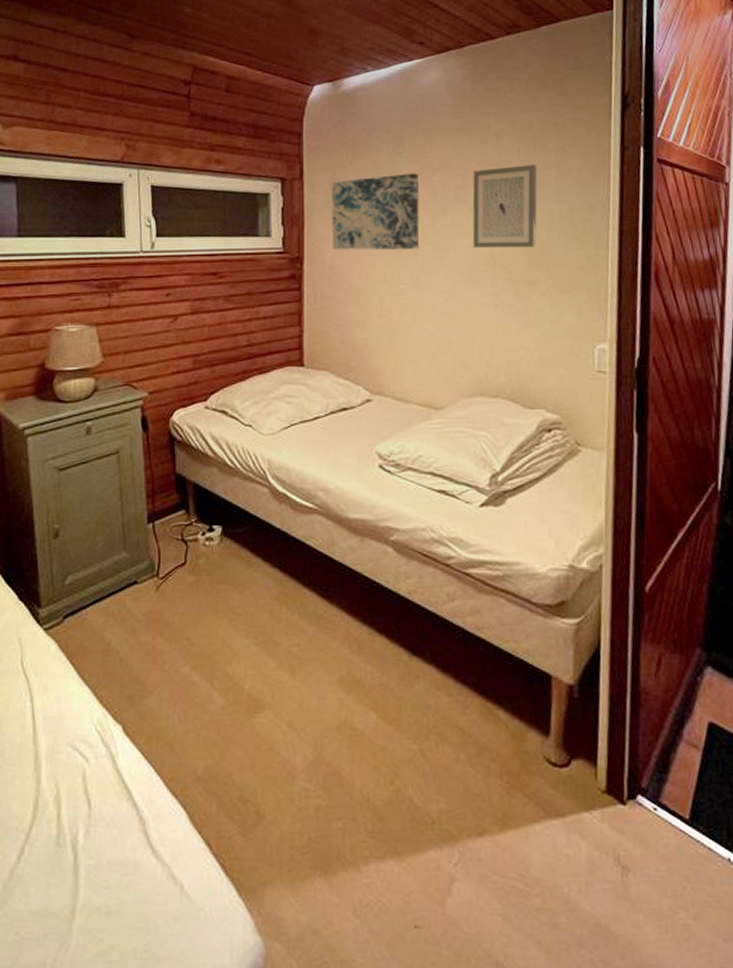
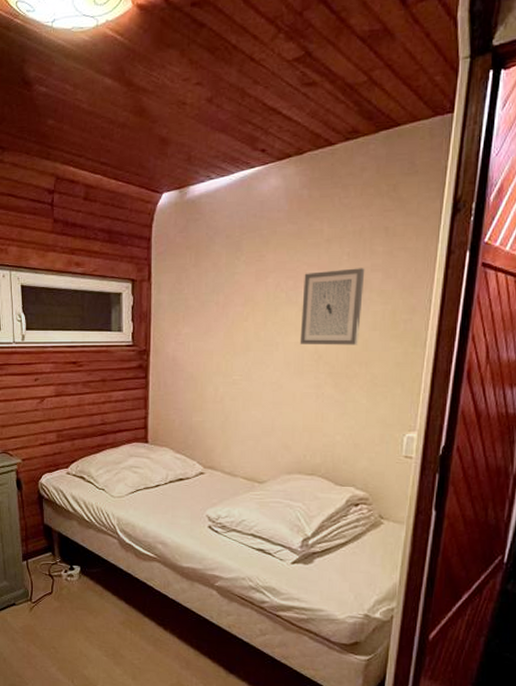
wall art: present [331,173,420,250] -> none [174,275,254,346]

